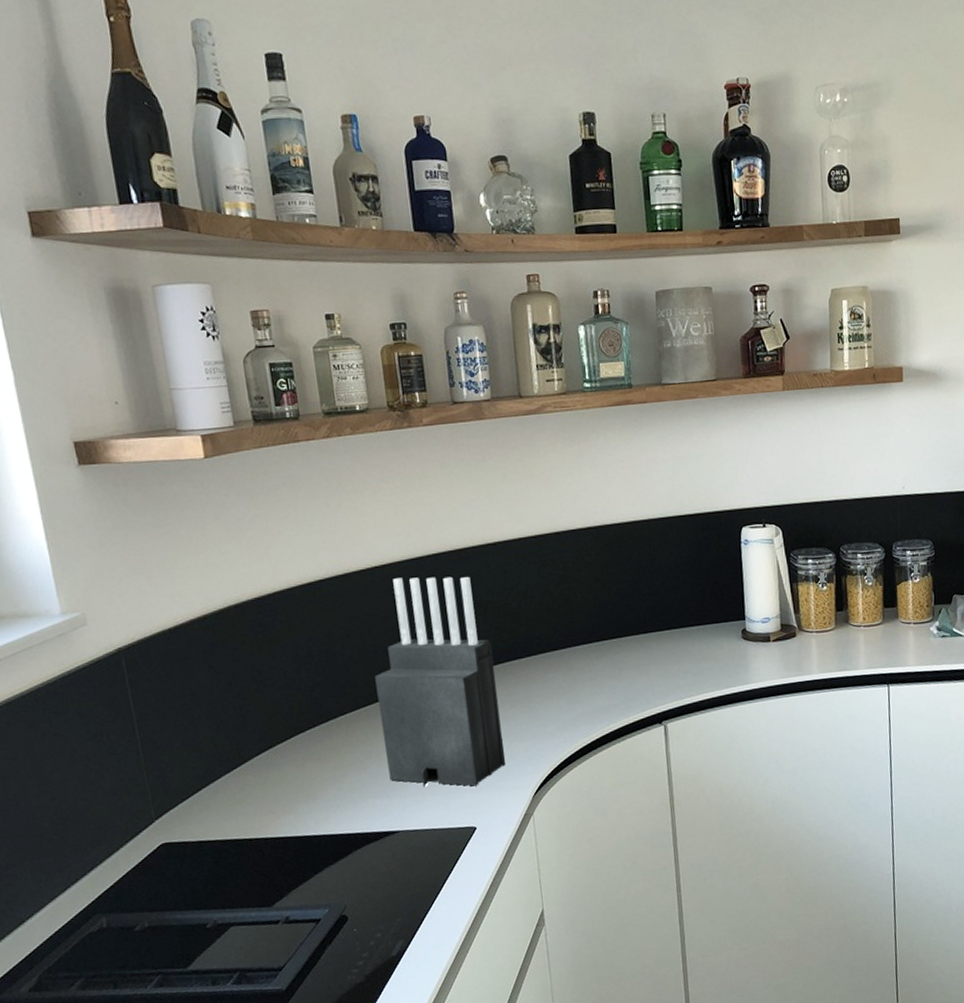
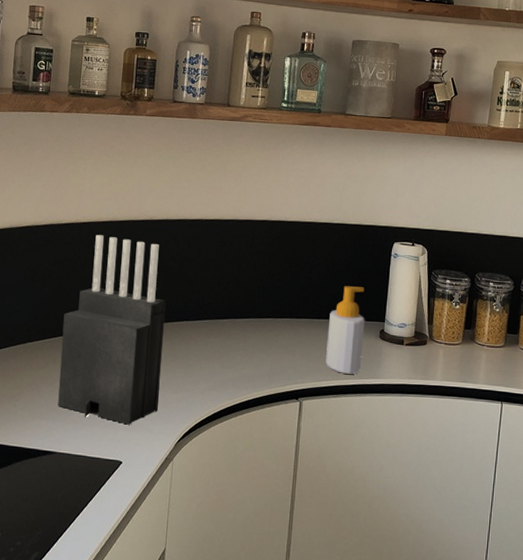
soap bottle: none [681,584,727,686] -> present [326,286,365,374]

